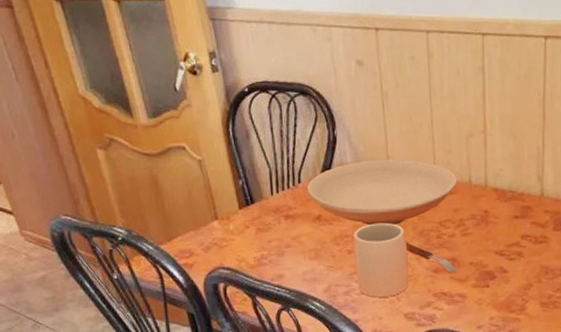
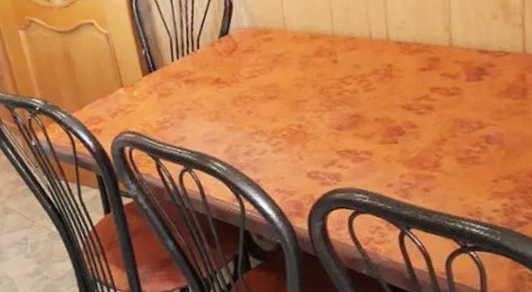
decorative bowl: present [306,159,458,226] -> none [205,19,357,86]
mug: present [353,222,409,298] -> none [252,82,311,157]
fork: present [405,243,457,274] -> none [305,101,361,131]

